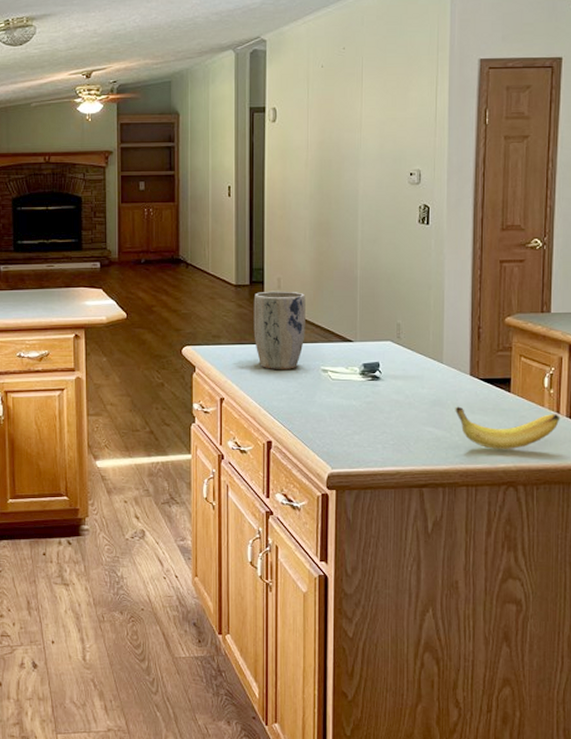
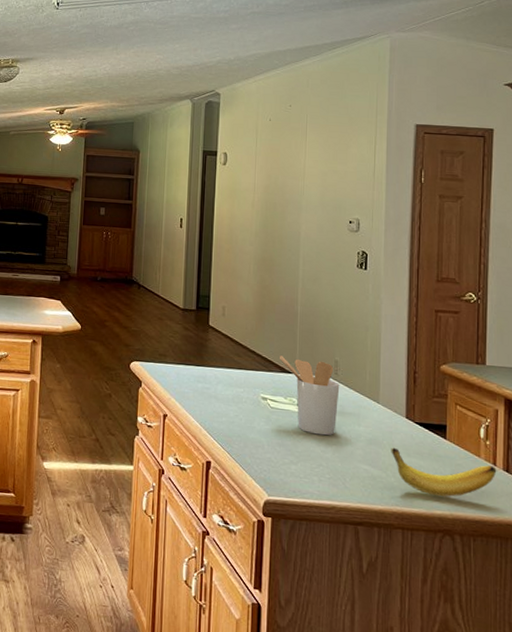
plant pot: present [253,291,305,369] -> none [197,317,248,394]
utensil holder: none [340,324,403,402] -> present [280,356,340,436]

